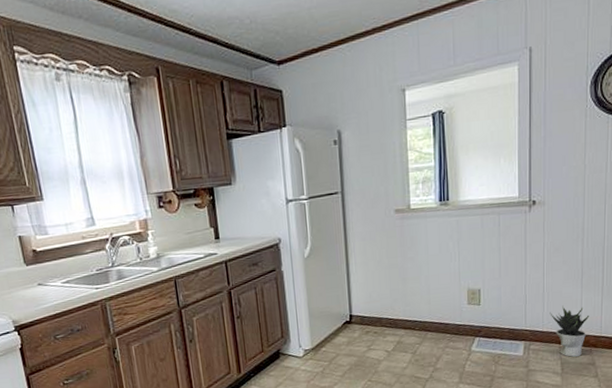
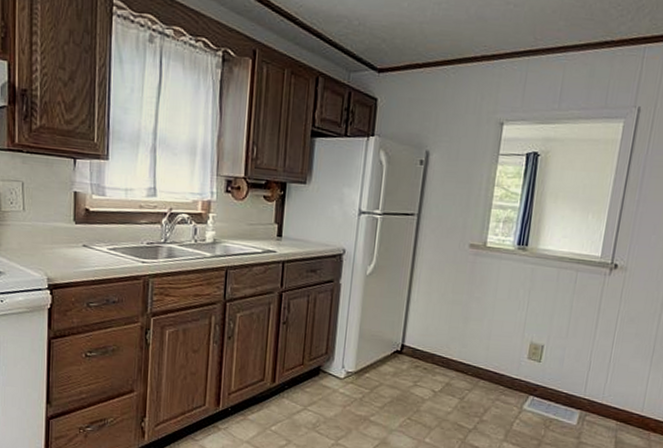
potted plant: present [550,305,590,357] -> none [612,380,654,438]

